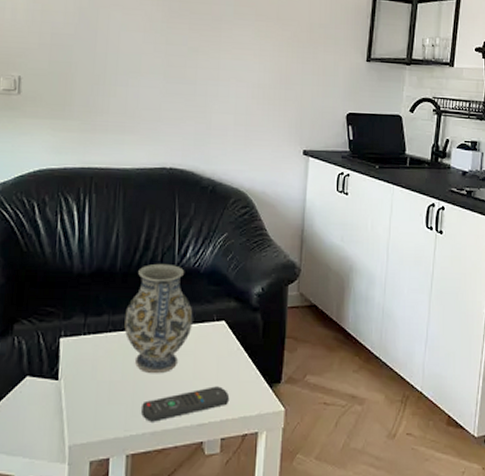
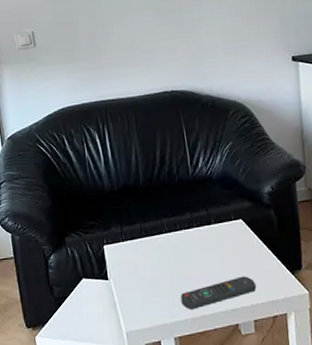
ewer: present [124,263,193,374] -> none [154,174,214,270]

